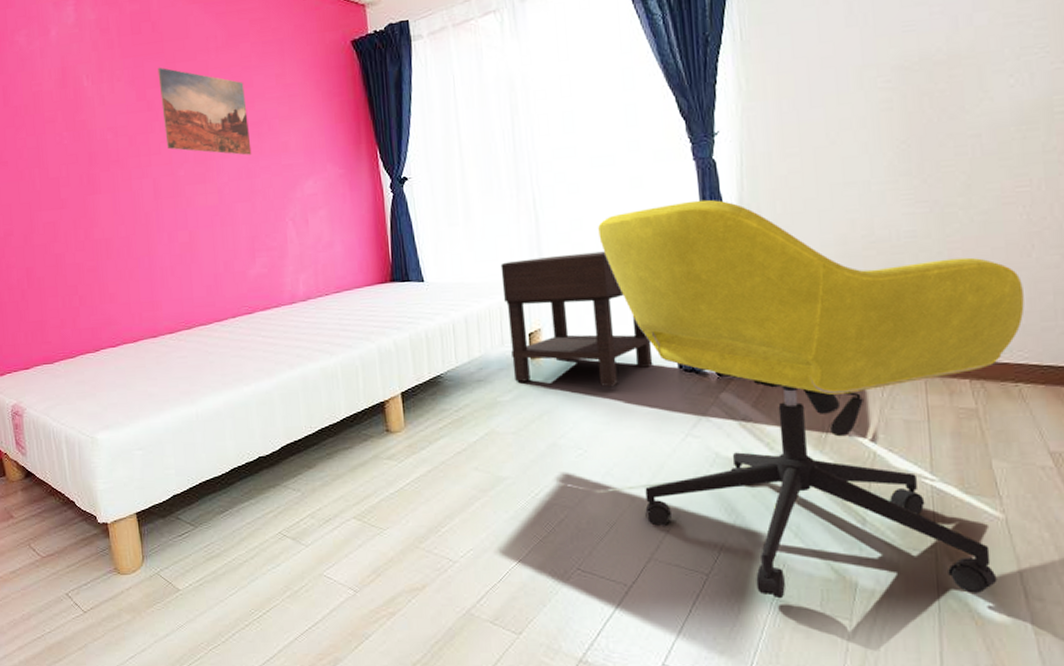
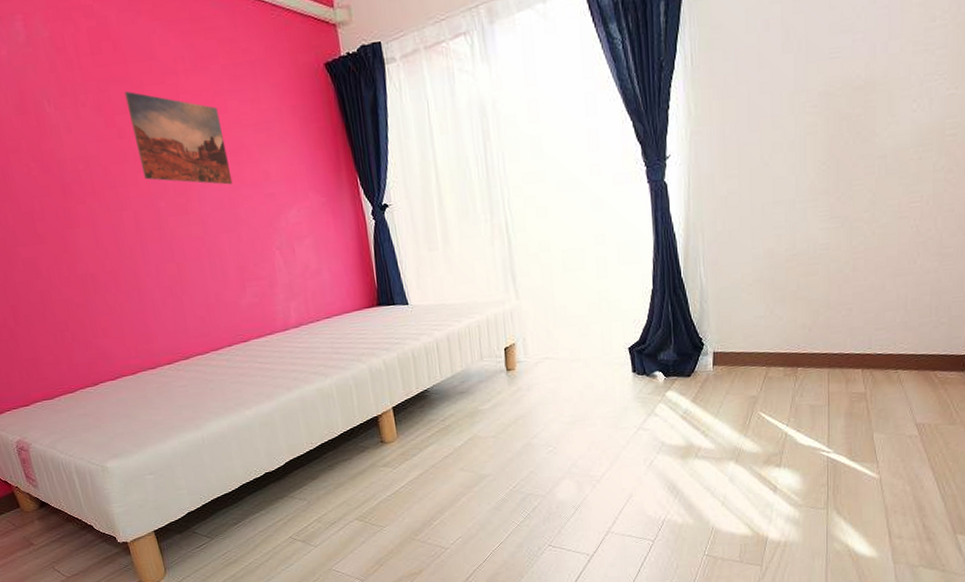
nightstand: present [500,251,653,388] -> none [477,270,611,392]
office chair: present [598,199,1025,599] -> none [564,220,908,555]

